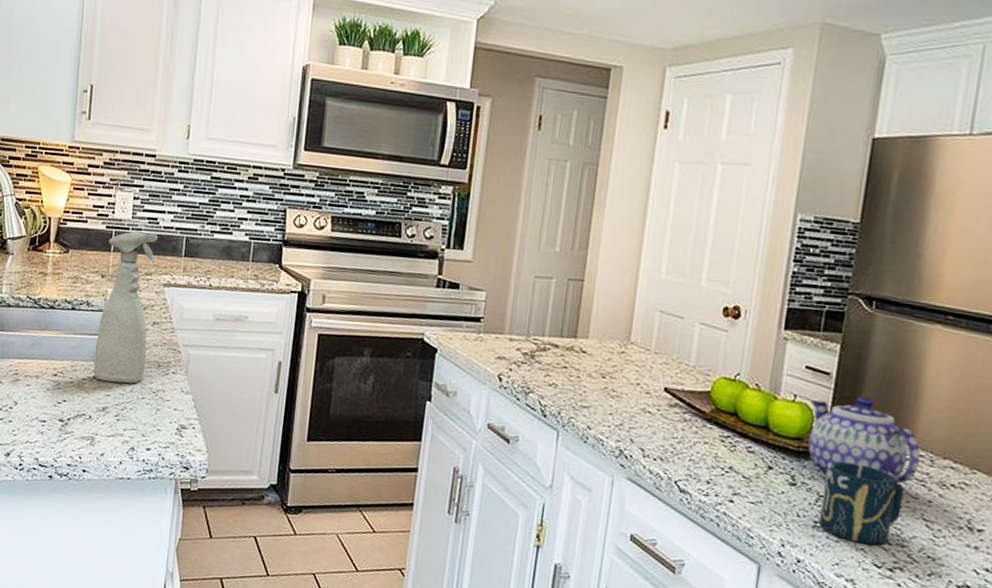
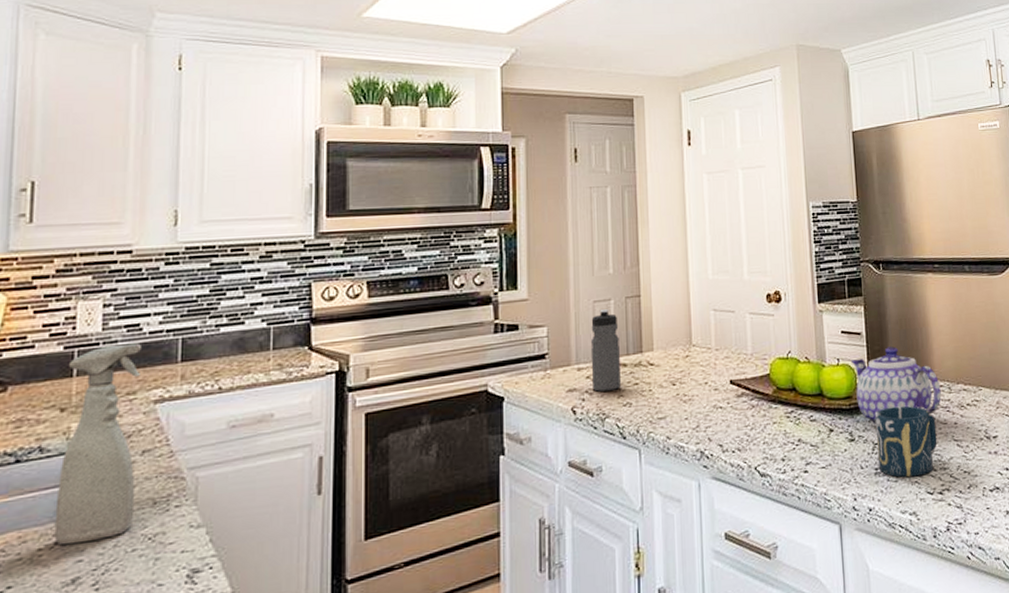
water bottle: none [521,286,557,368] -> present [590,309,621,392]

